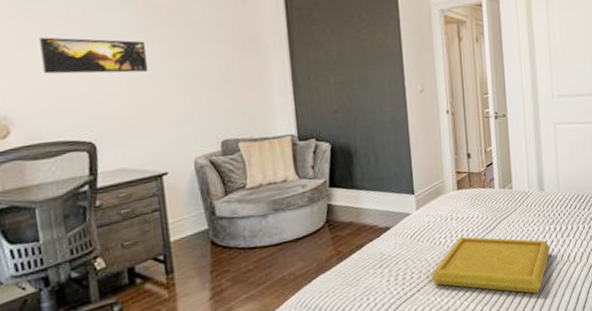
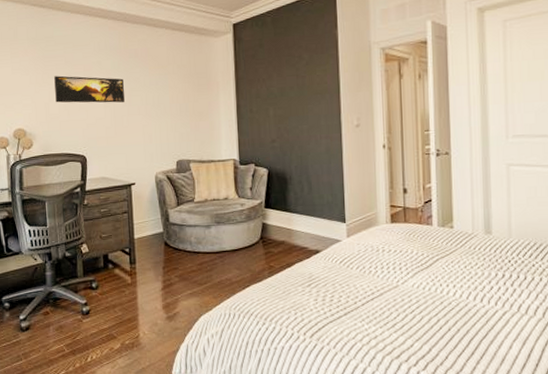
serving tray: present [431,236,550,294] -> none [359,269,496,339]

